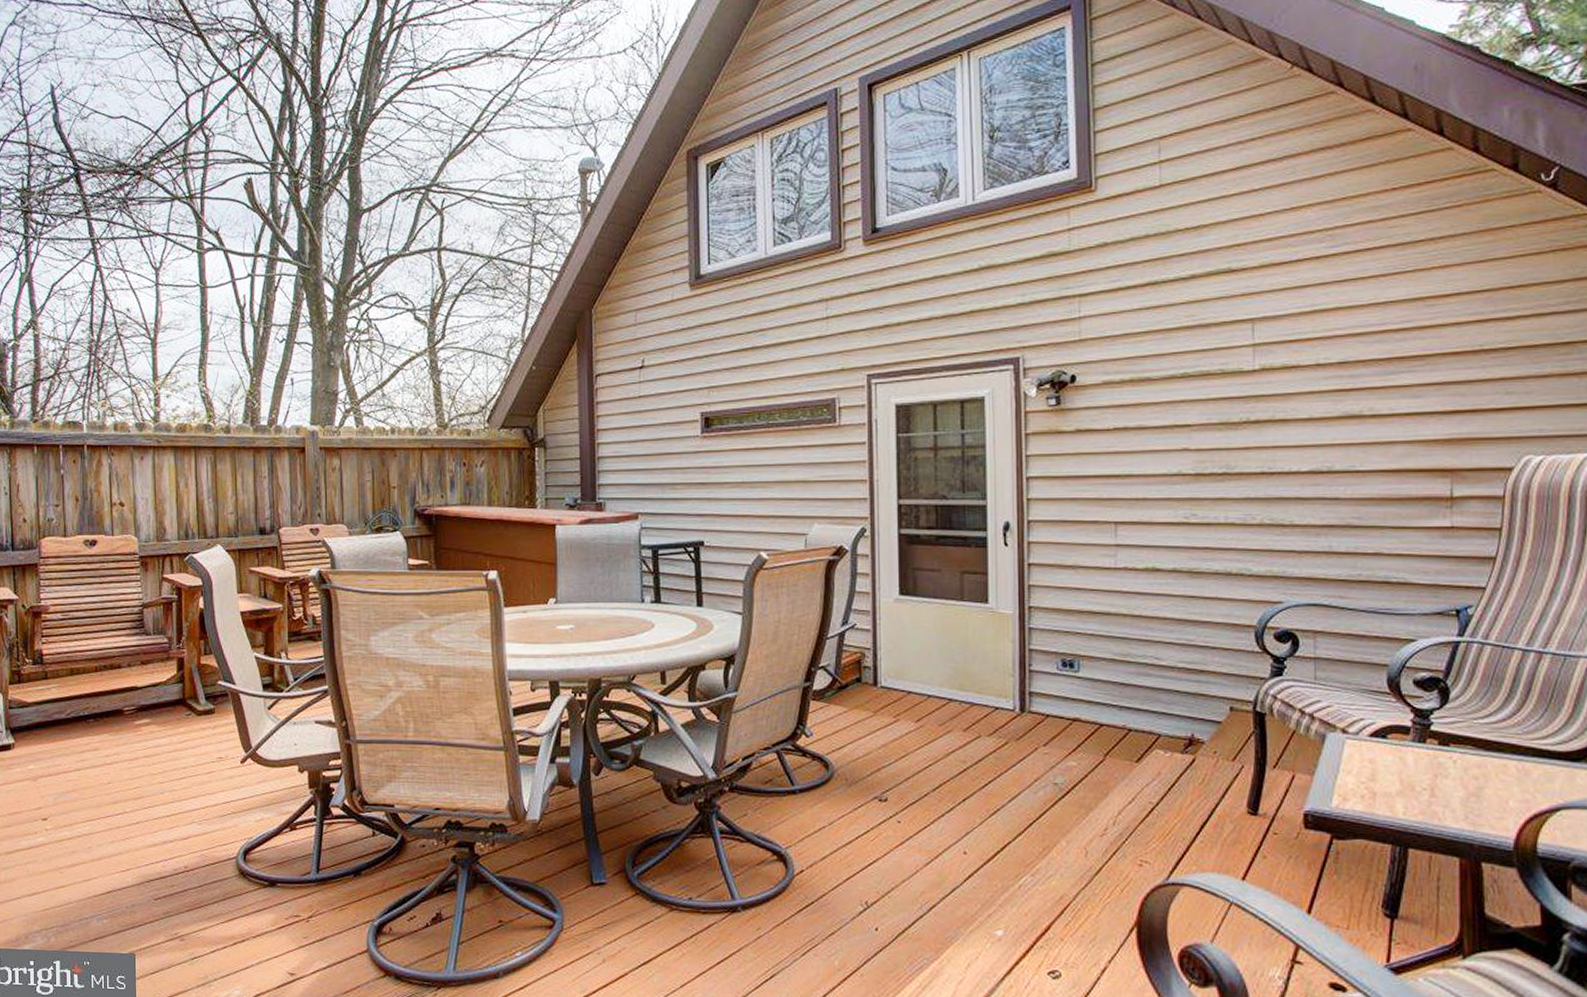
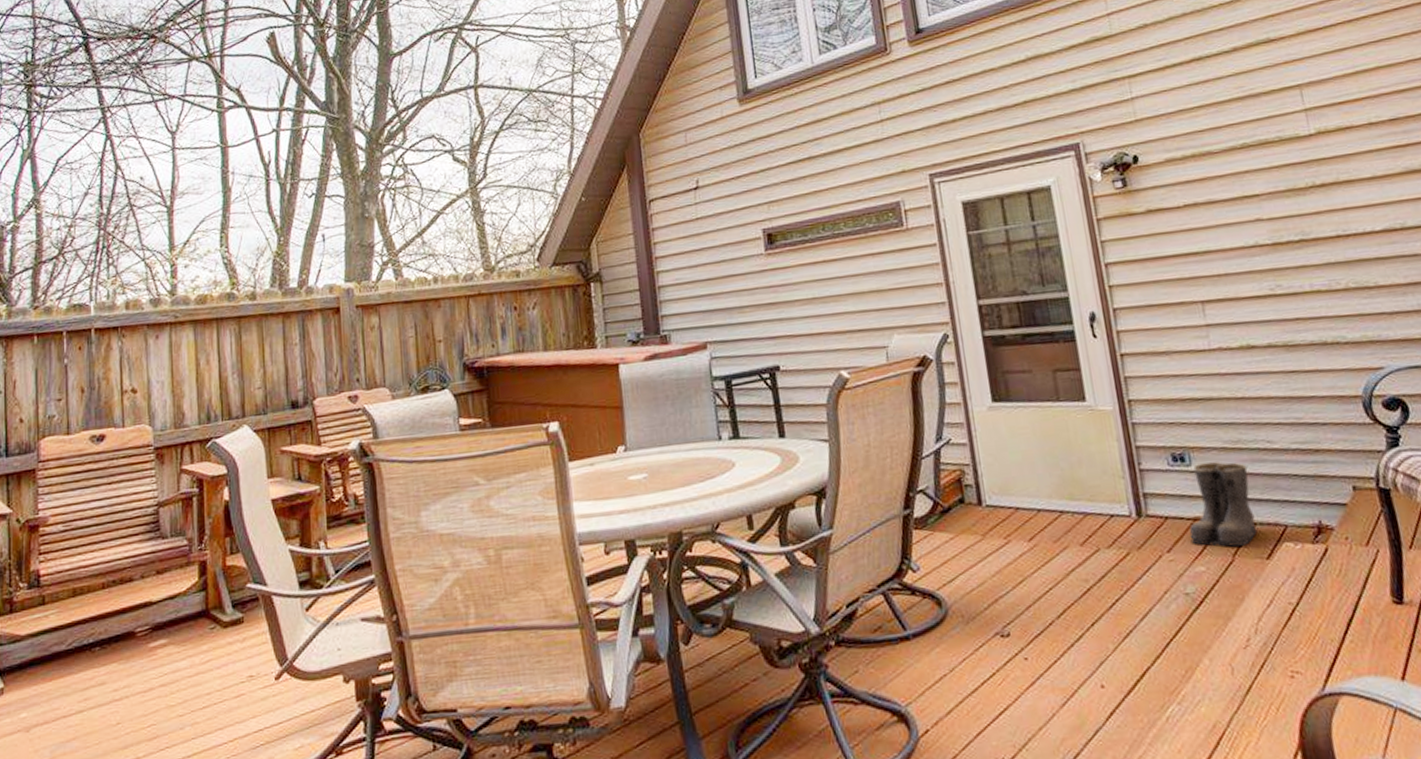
boots: none [1067,671,1133,748] -> present [1189,462,1259,548]

